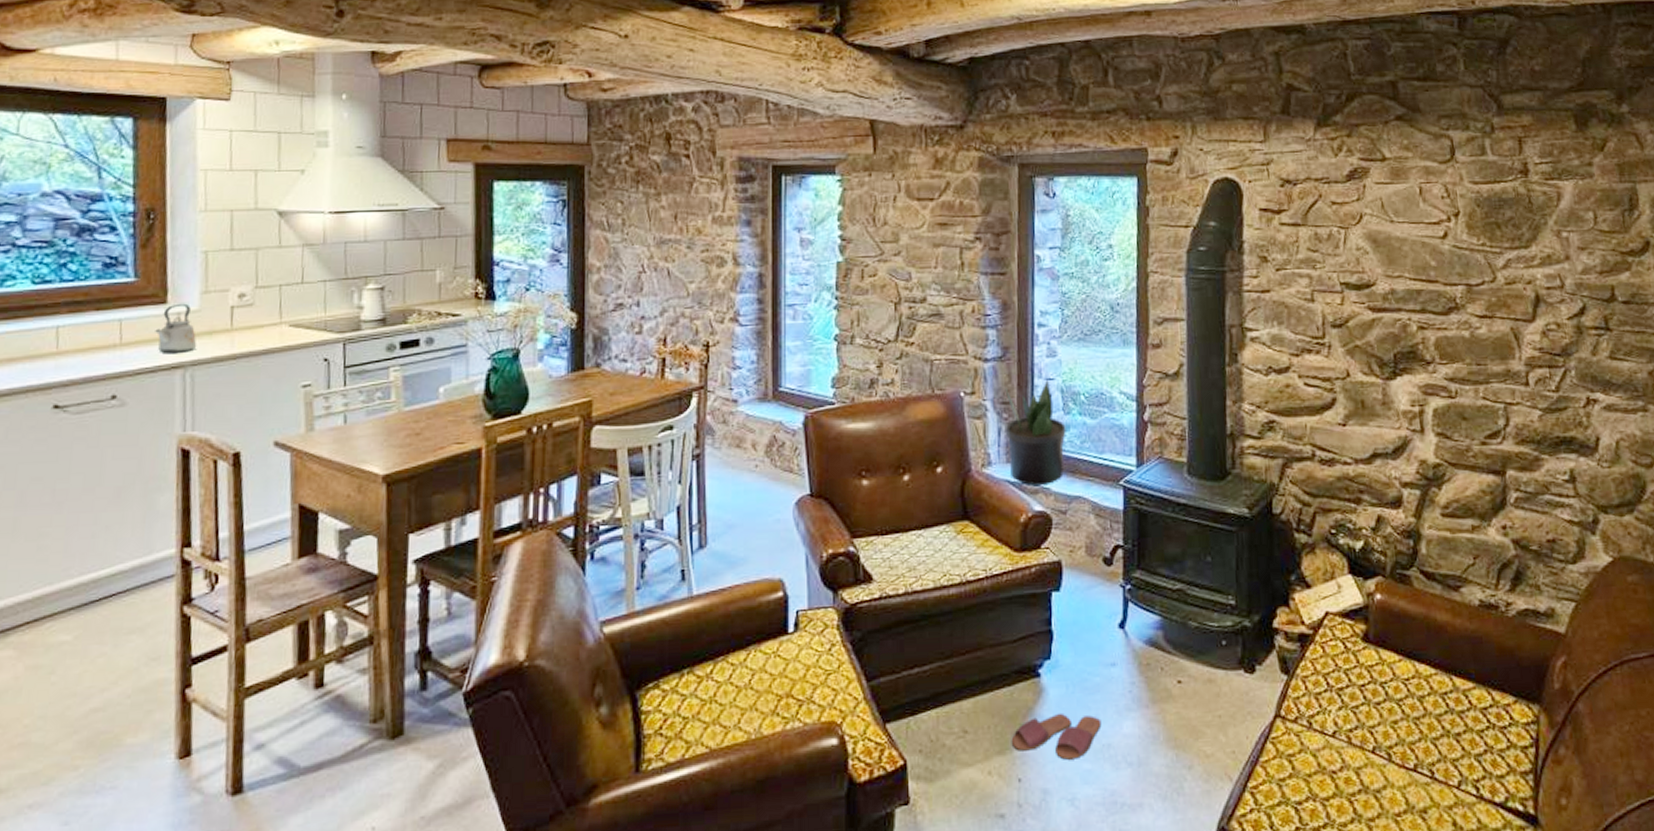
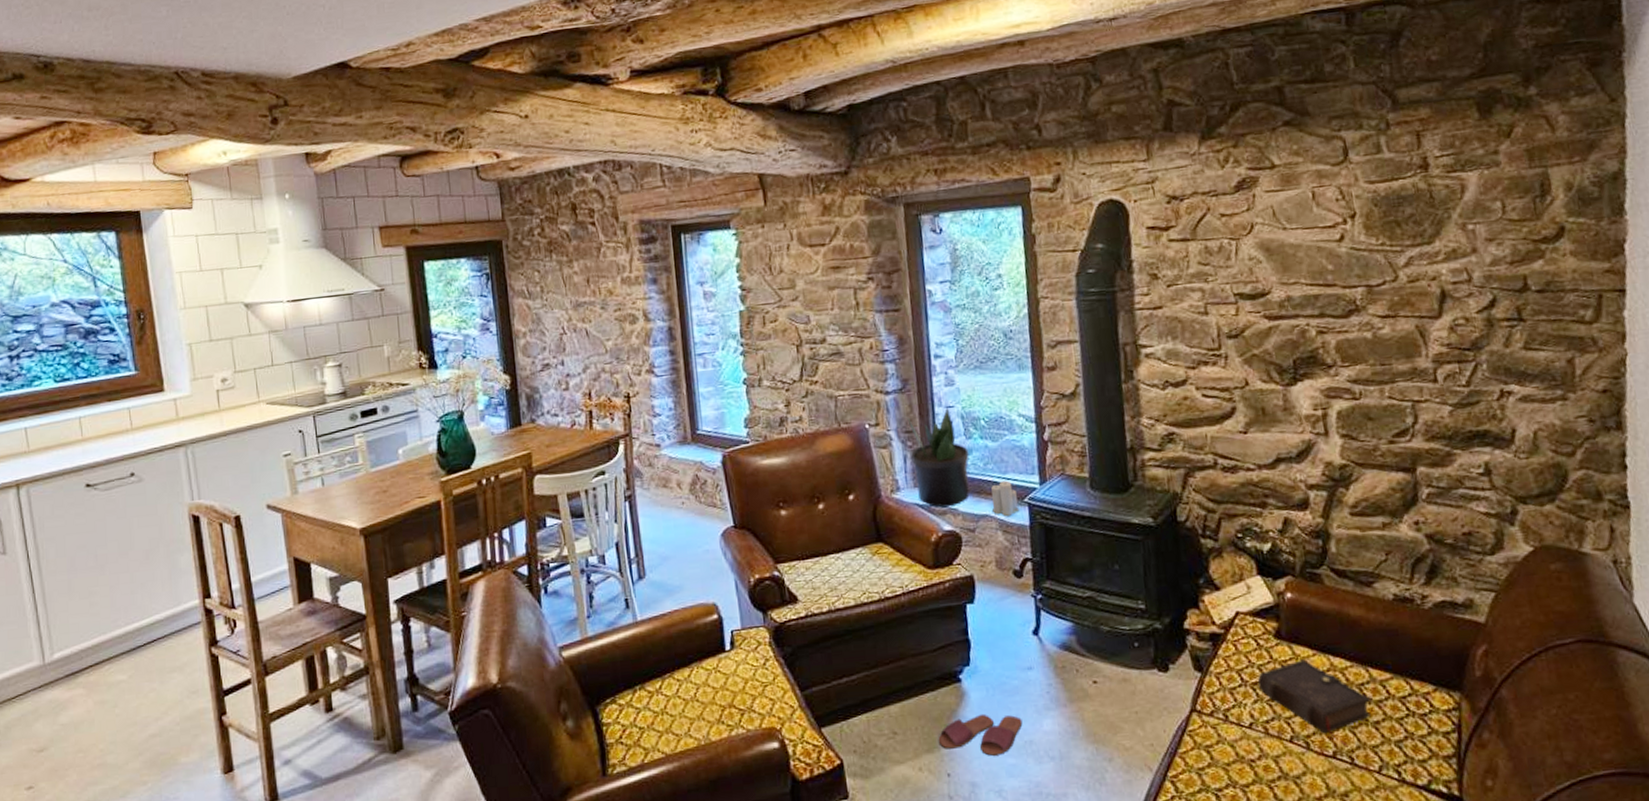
kettle: present [155,303,197,354] -> none [158,390,193,435]
candle: none [1086,460,1114,499] -> present [991,480,1020,516]
book: none [1343,665,1454,761] -> present [1257,659,1371,749]

